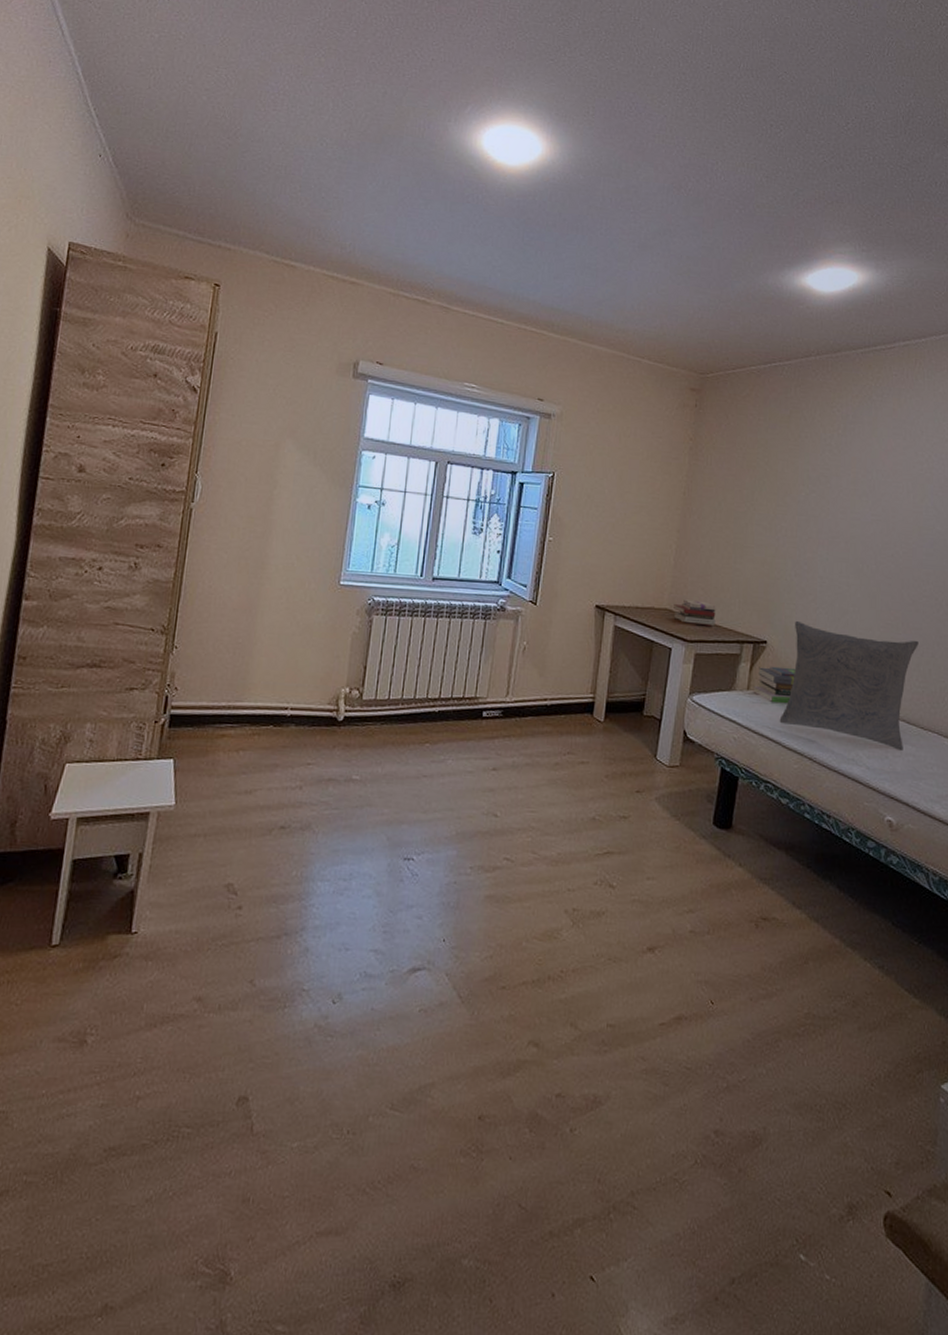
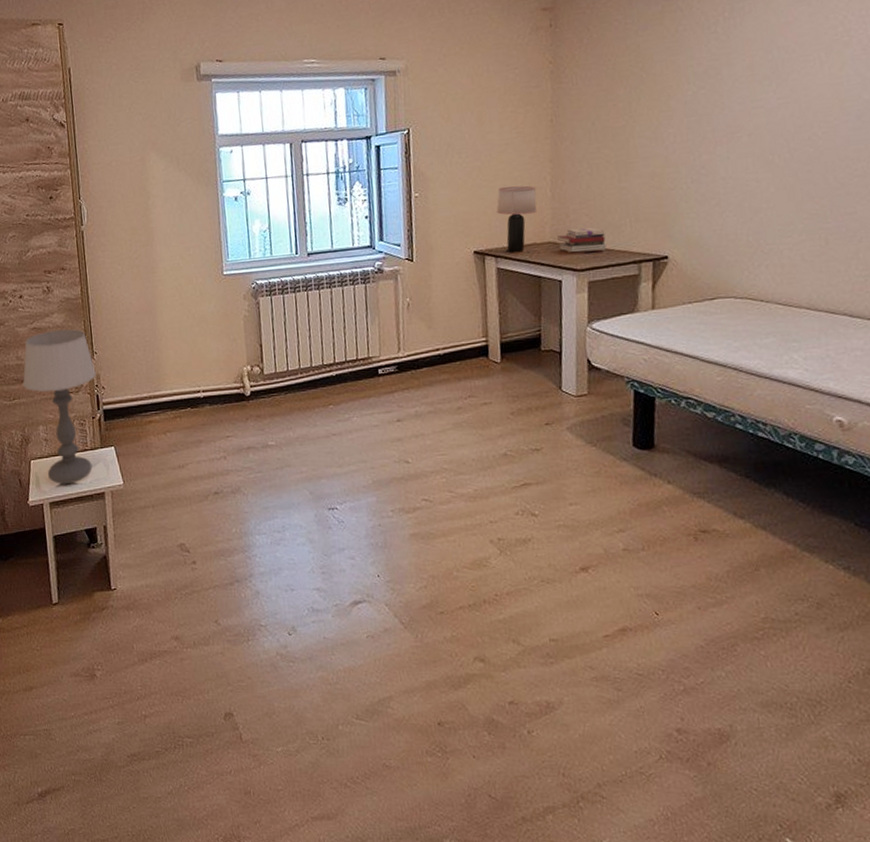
table lamp: none [77,613,171,798] -> present [22,329,96,485]
table lamp: none [622,546,662,614] -> present [496,185,537,253]
books: present [753,666,795,703] -> none [658,279,706,318]
pillow: present [779,620,919,752] -> none [693,226,855,348]

